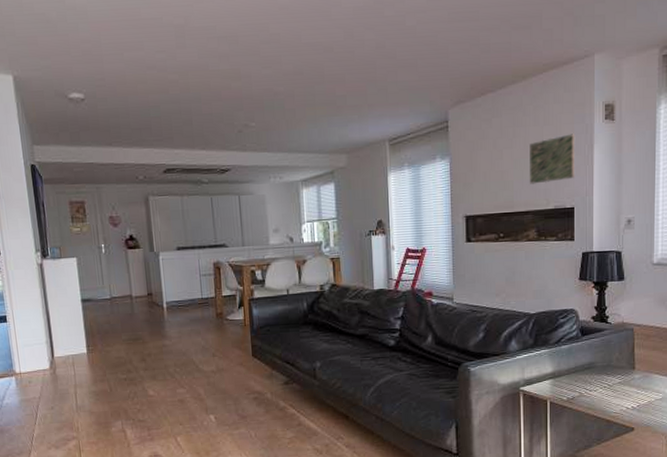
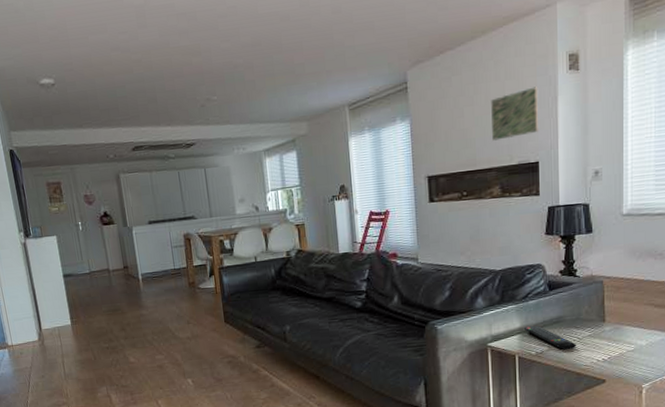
remote control: none [556,371,606,397] -> present [523,326,576,350]

